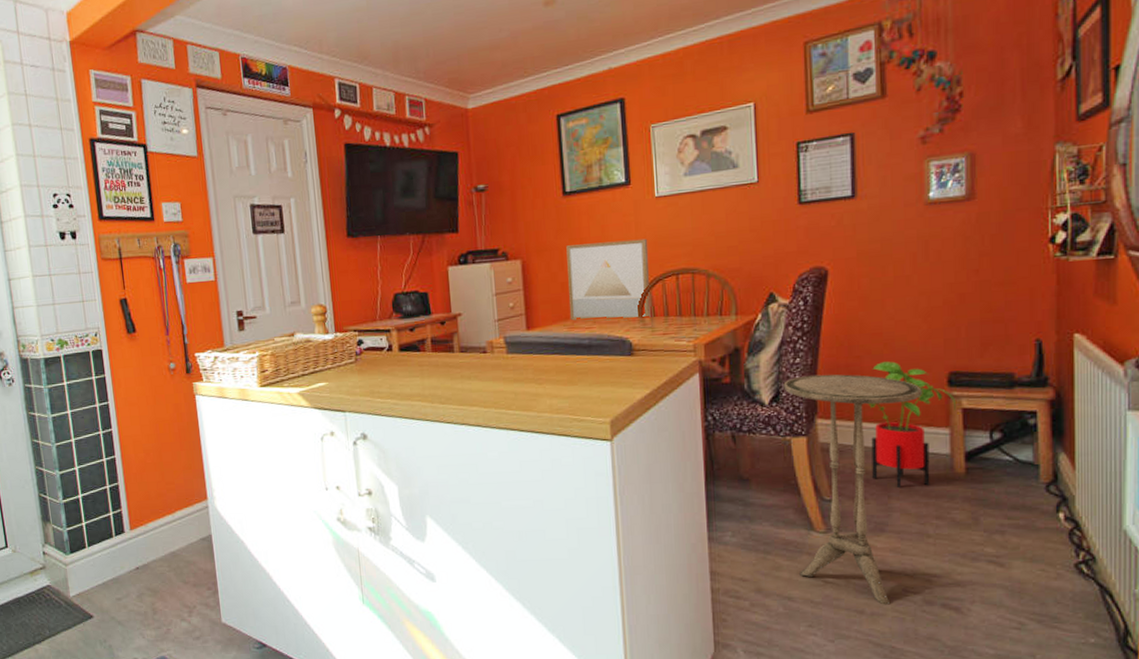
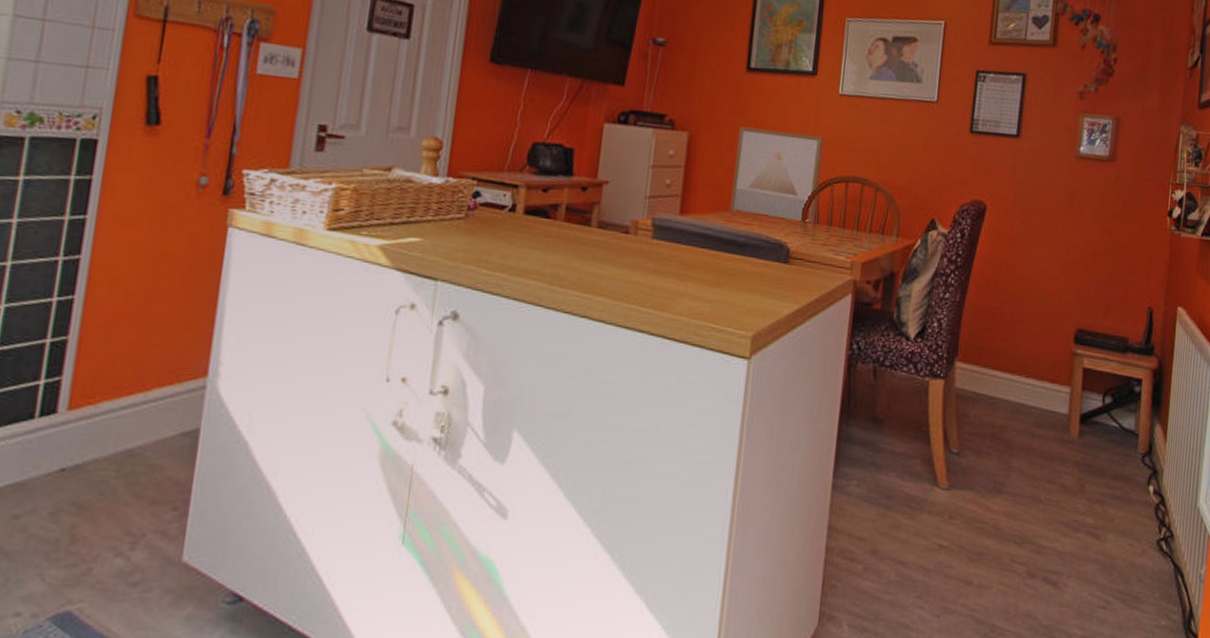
side table: present [783,374,922,605] -> none [917,313,1052,576]
house plant: present [867,361,956,489] -> none [998,309,1079,447]

